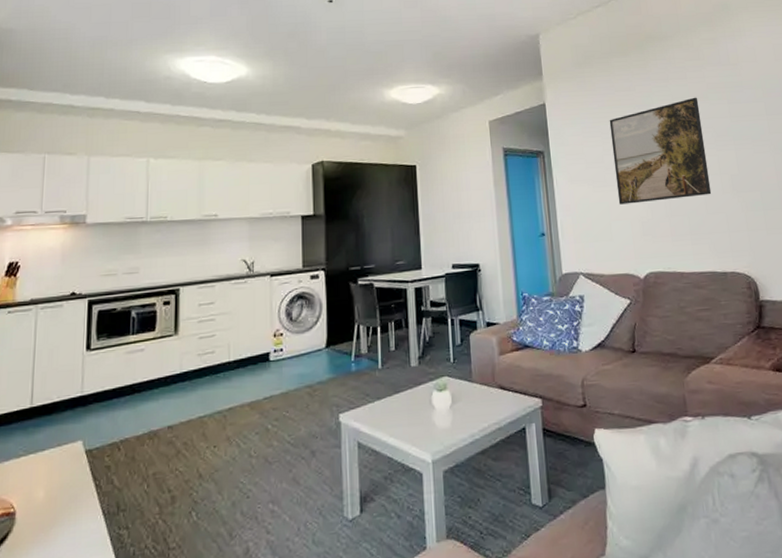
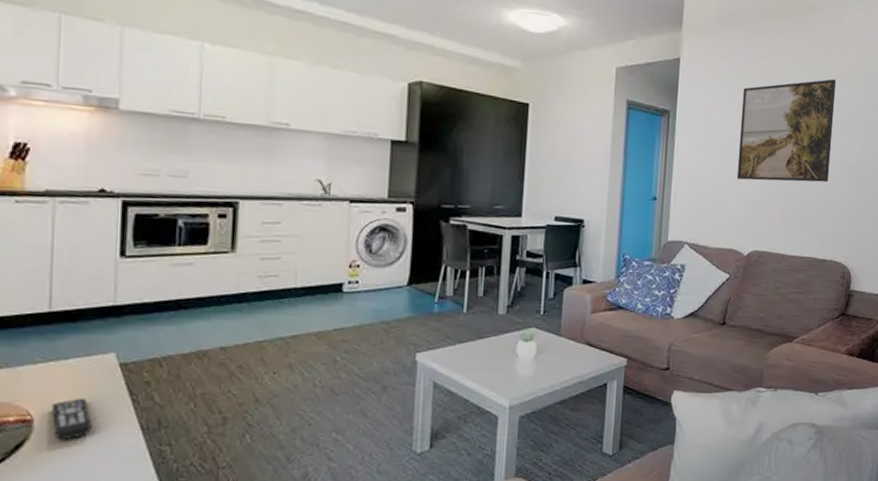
remote control: none [30,486,63,531] -> present [51,398,92,440]

